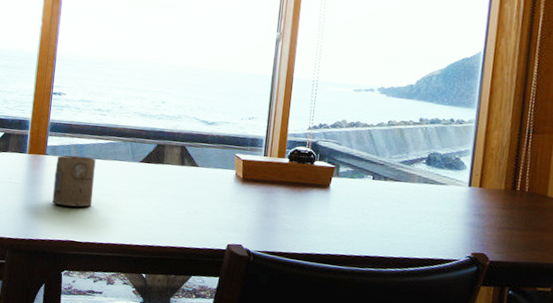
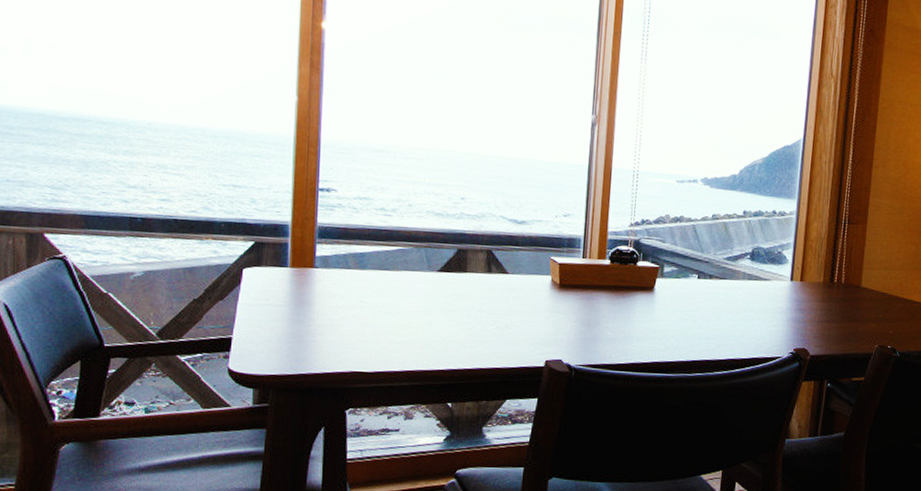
cup: present [52,155,96,207] -> none [327,267,382,331]

